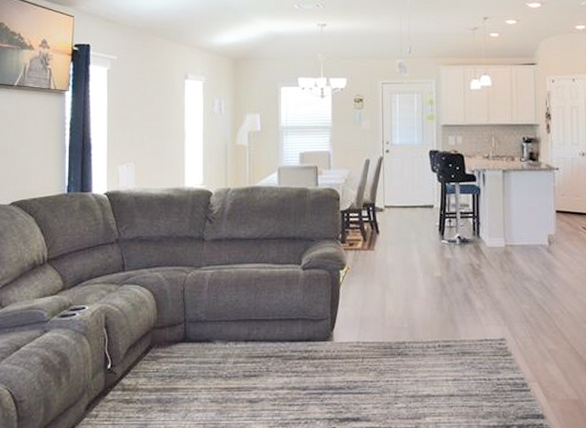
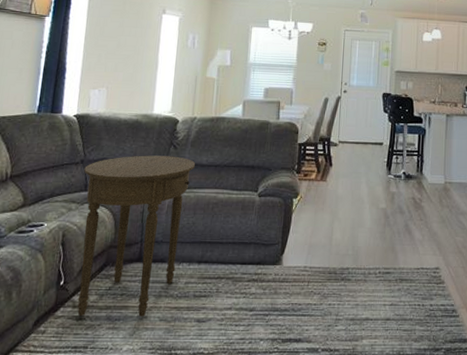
side table: none [120,231,234,399] -> present [77,155,196,317]

